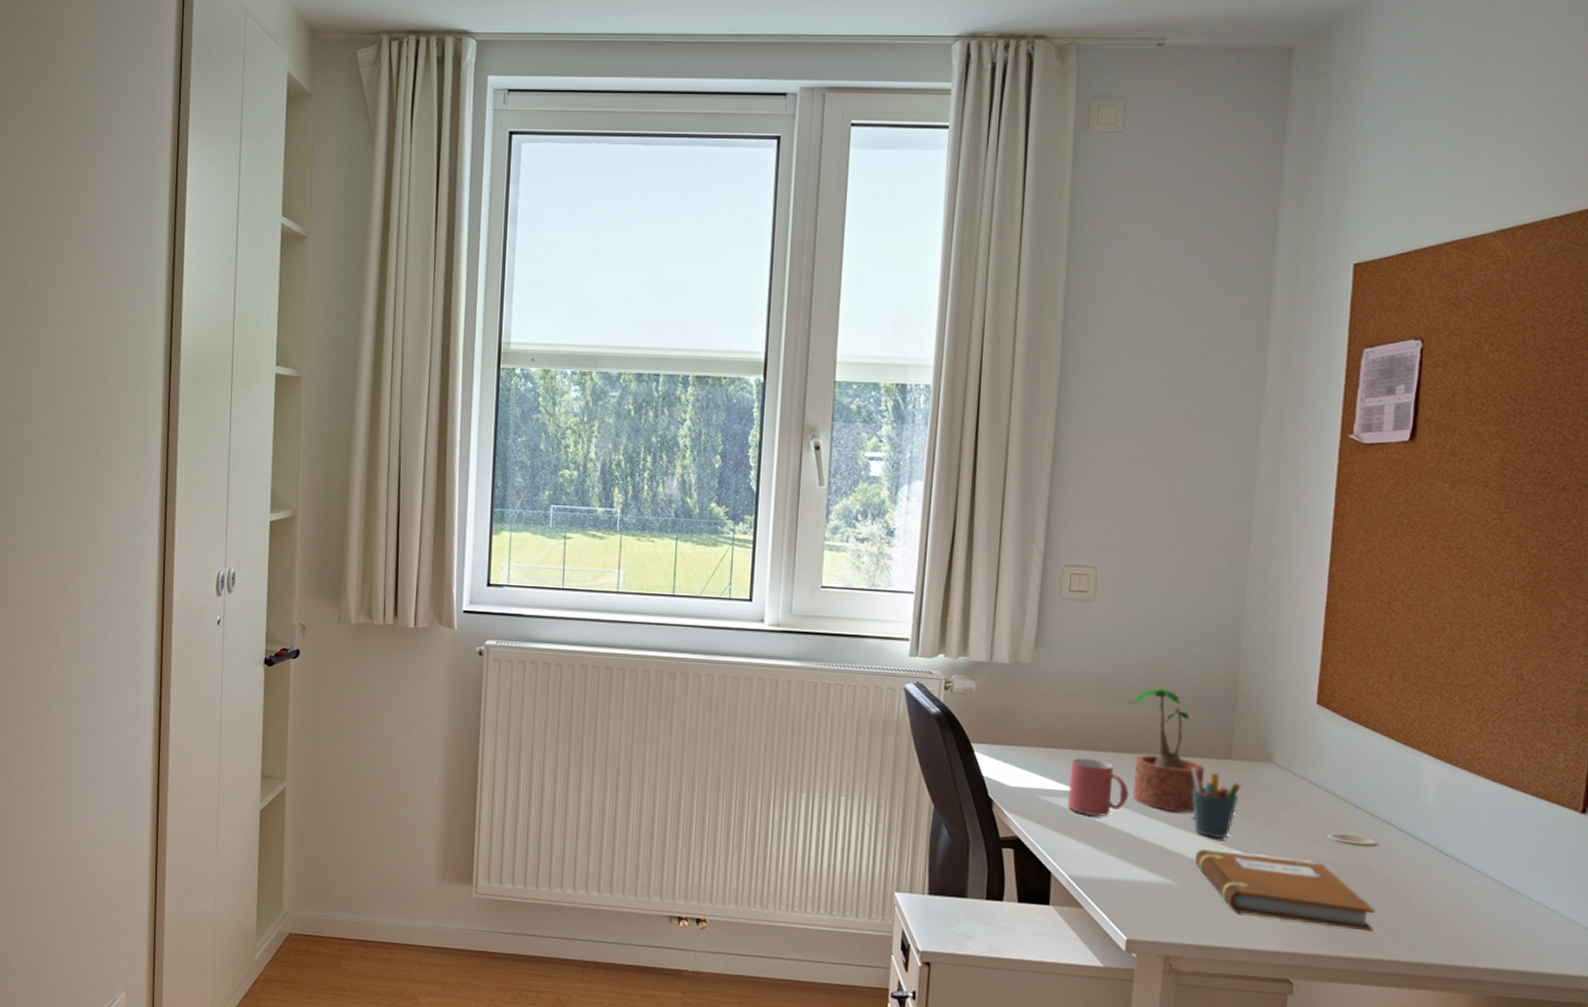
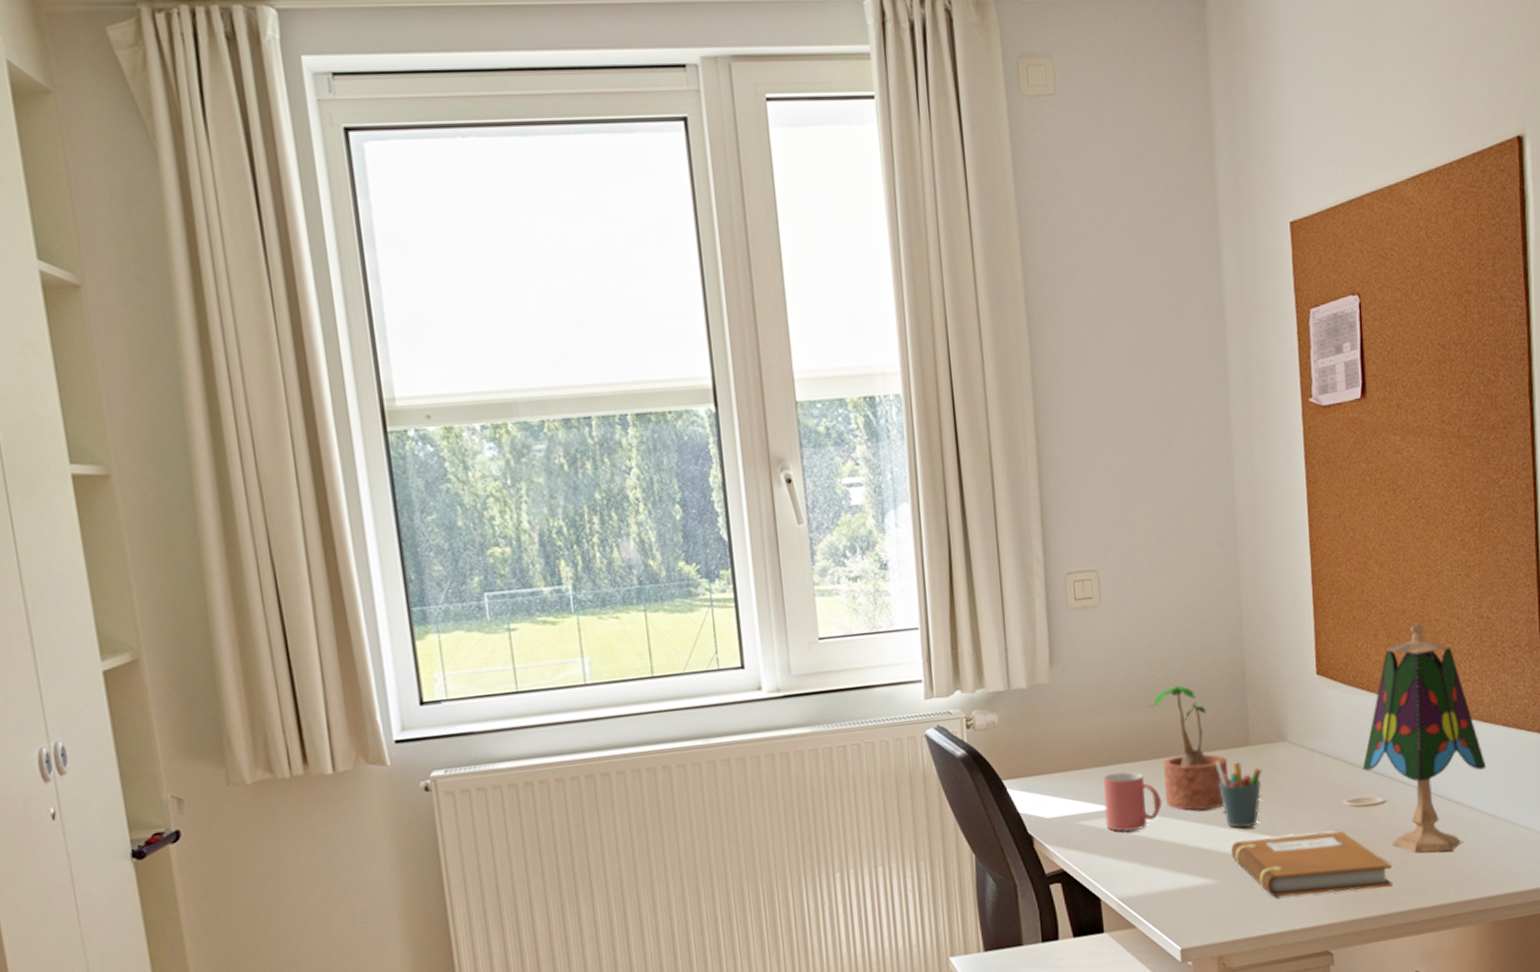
table lamp: none [1355,672,1505,911] -> present [1362,623,1487,854]

